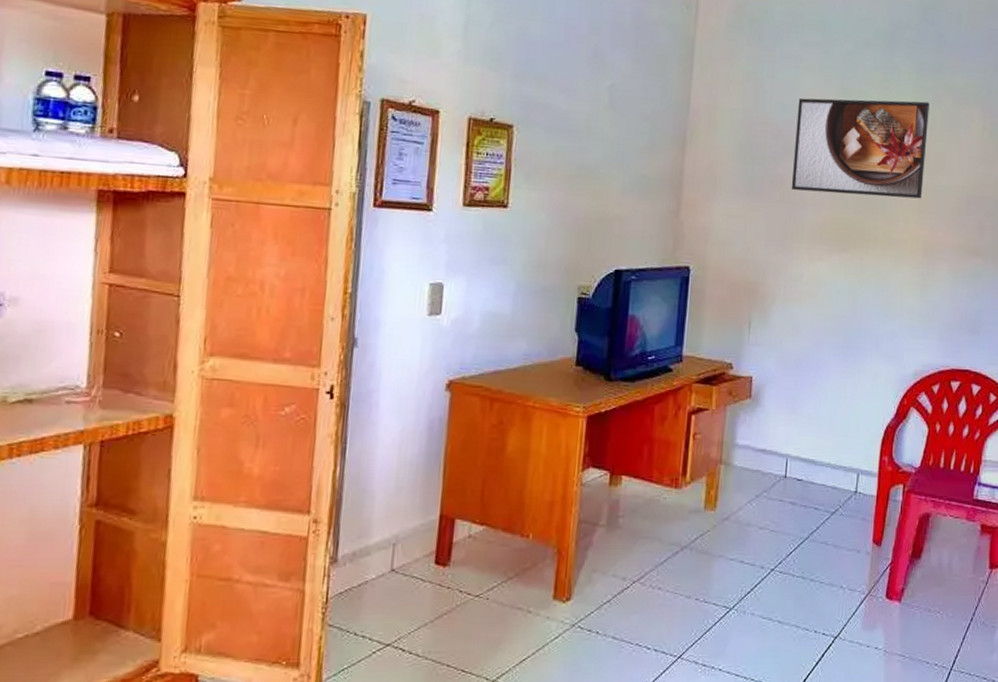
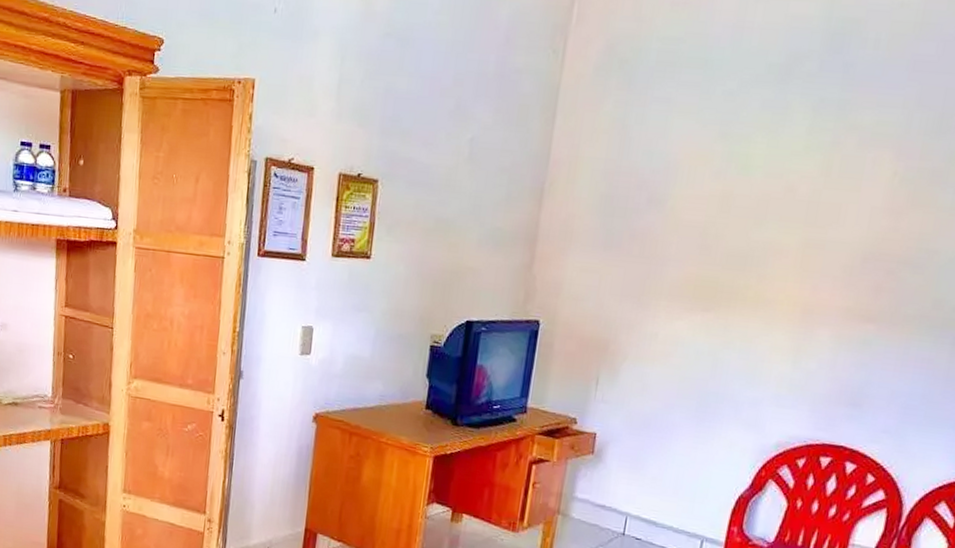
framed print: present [791,98,930,199] -> none [652,144,827,256]

